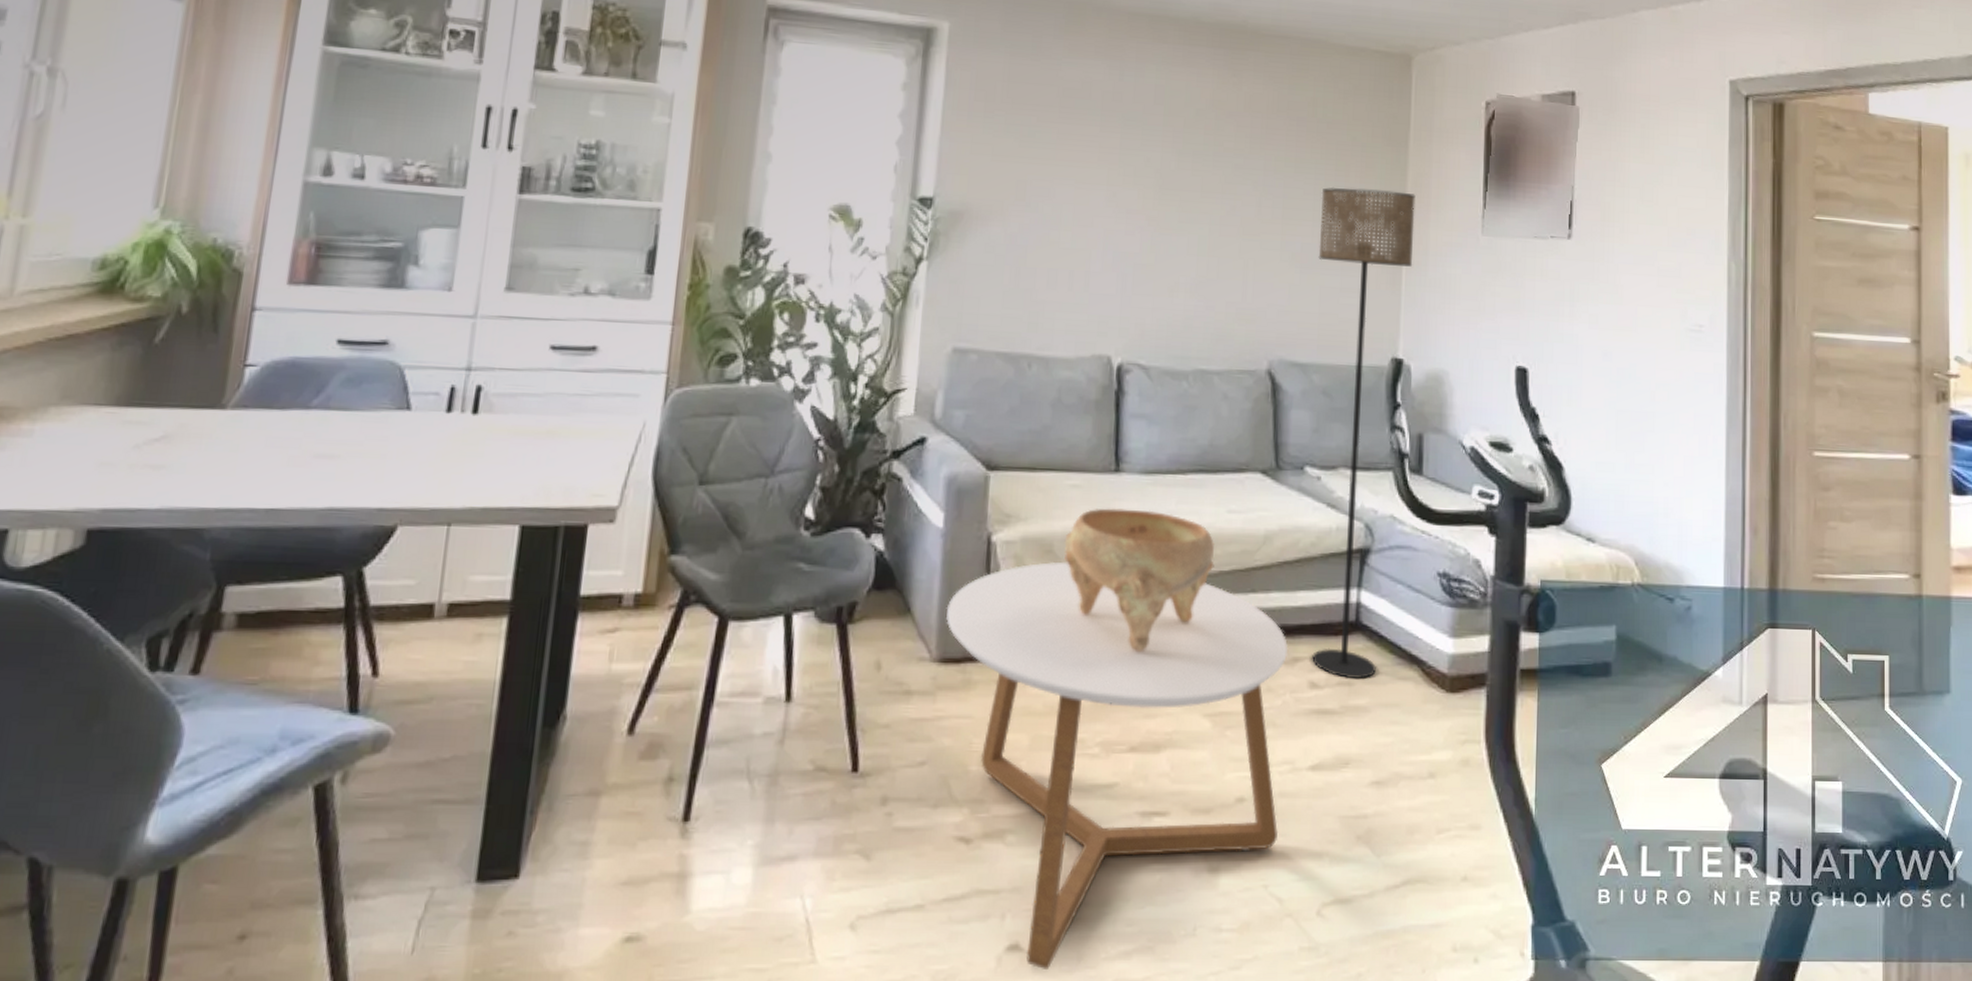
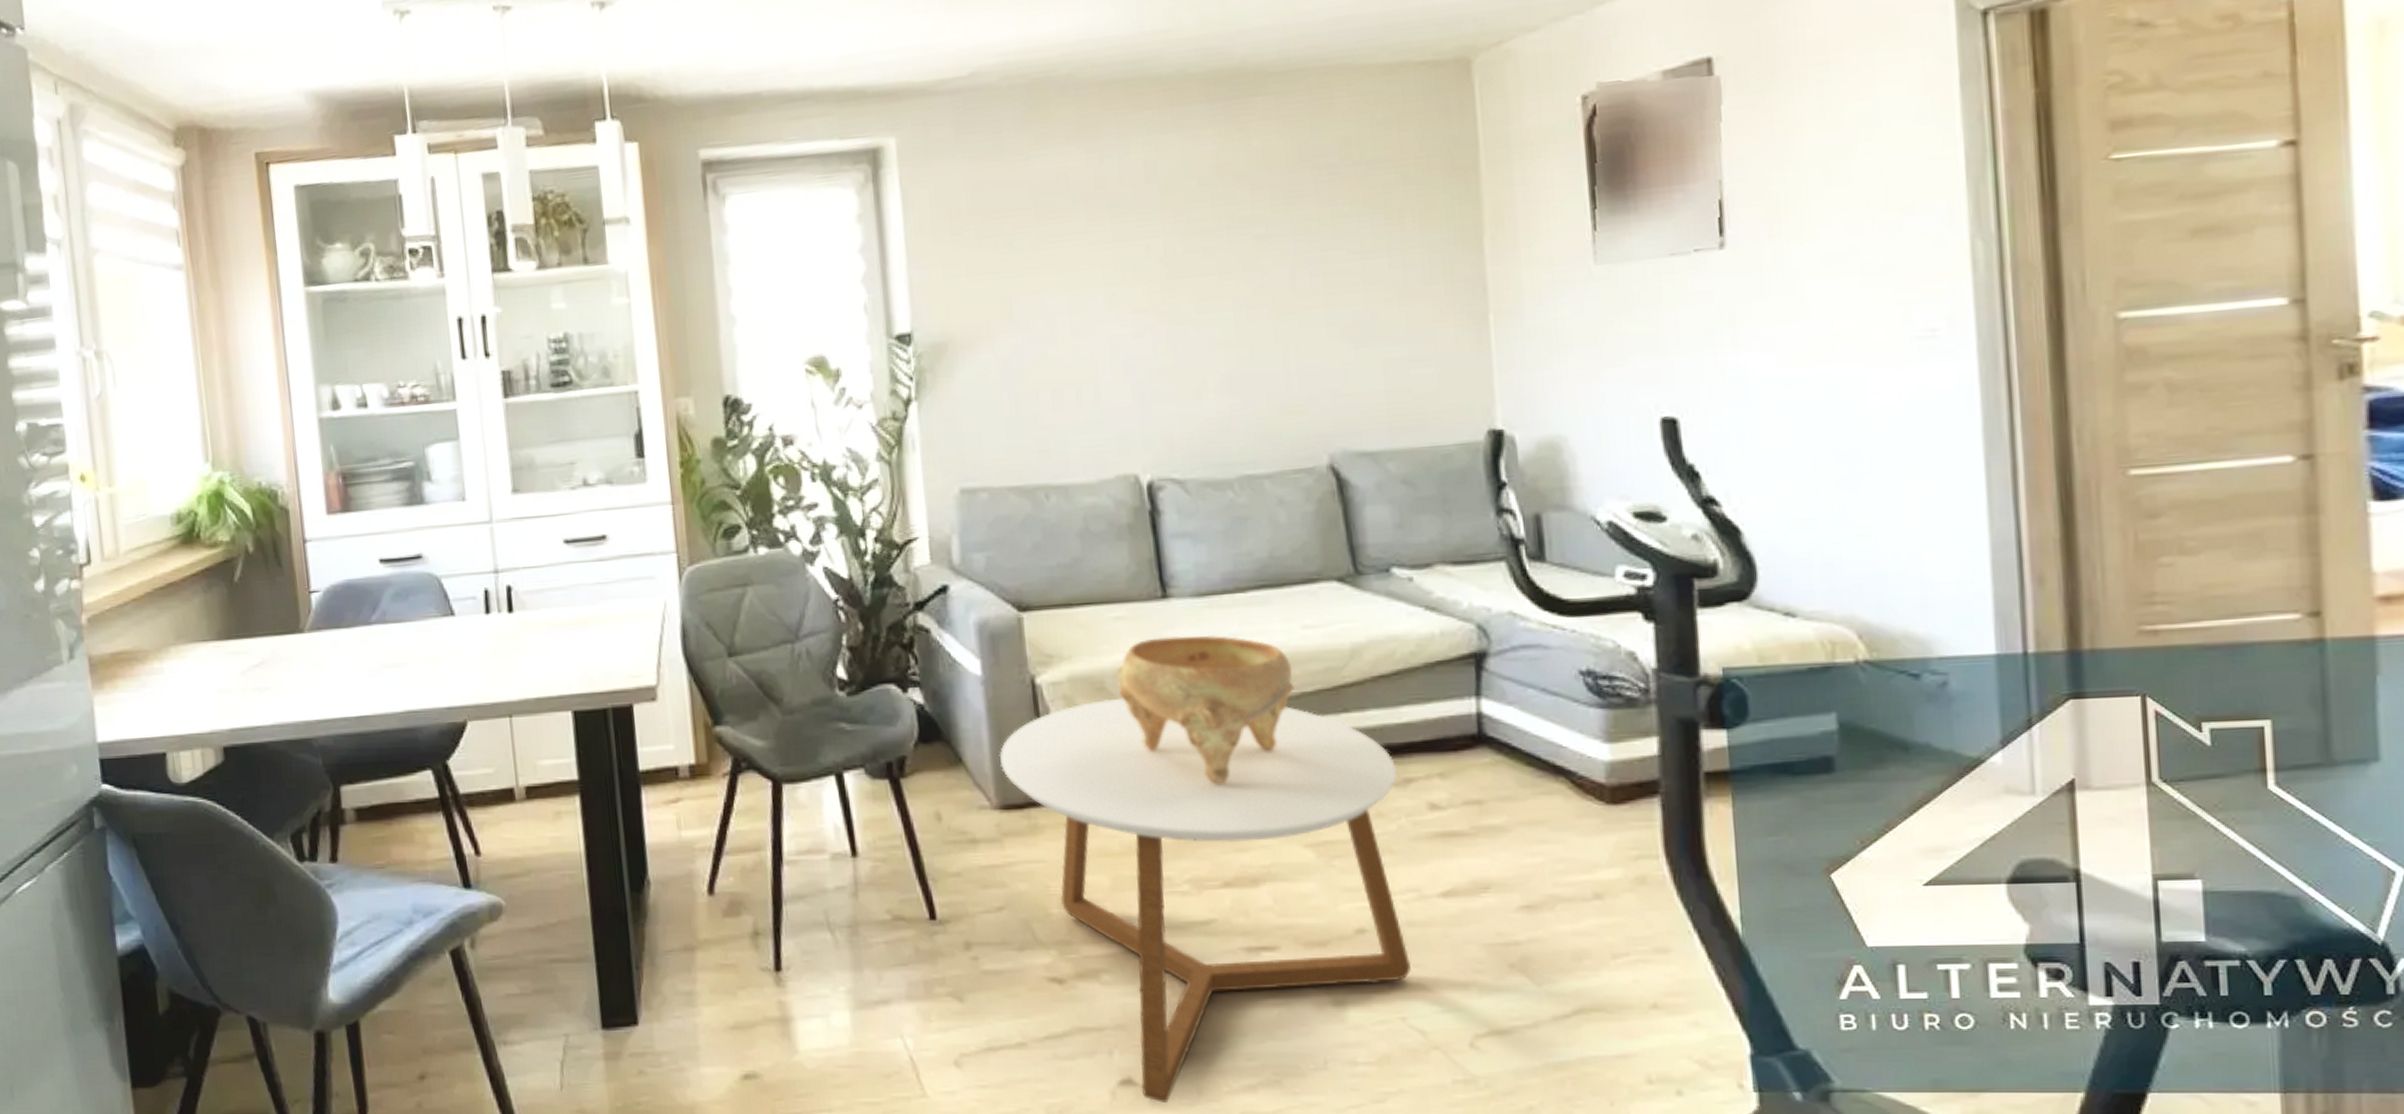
floor lamp: present [1312,187,1416,680] -> none [1370,229,1511,798]

